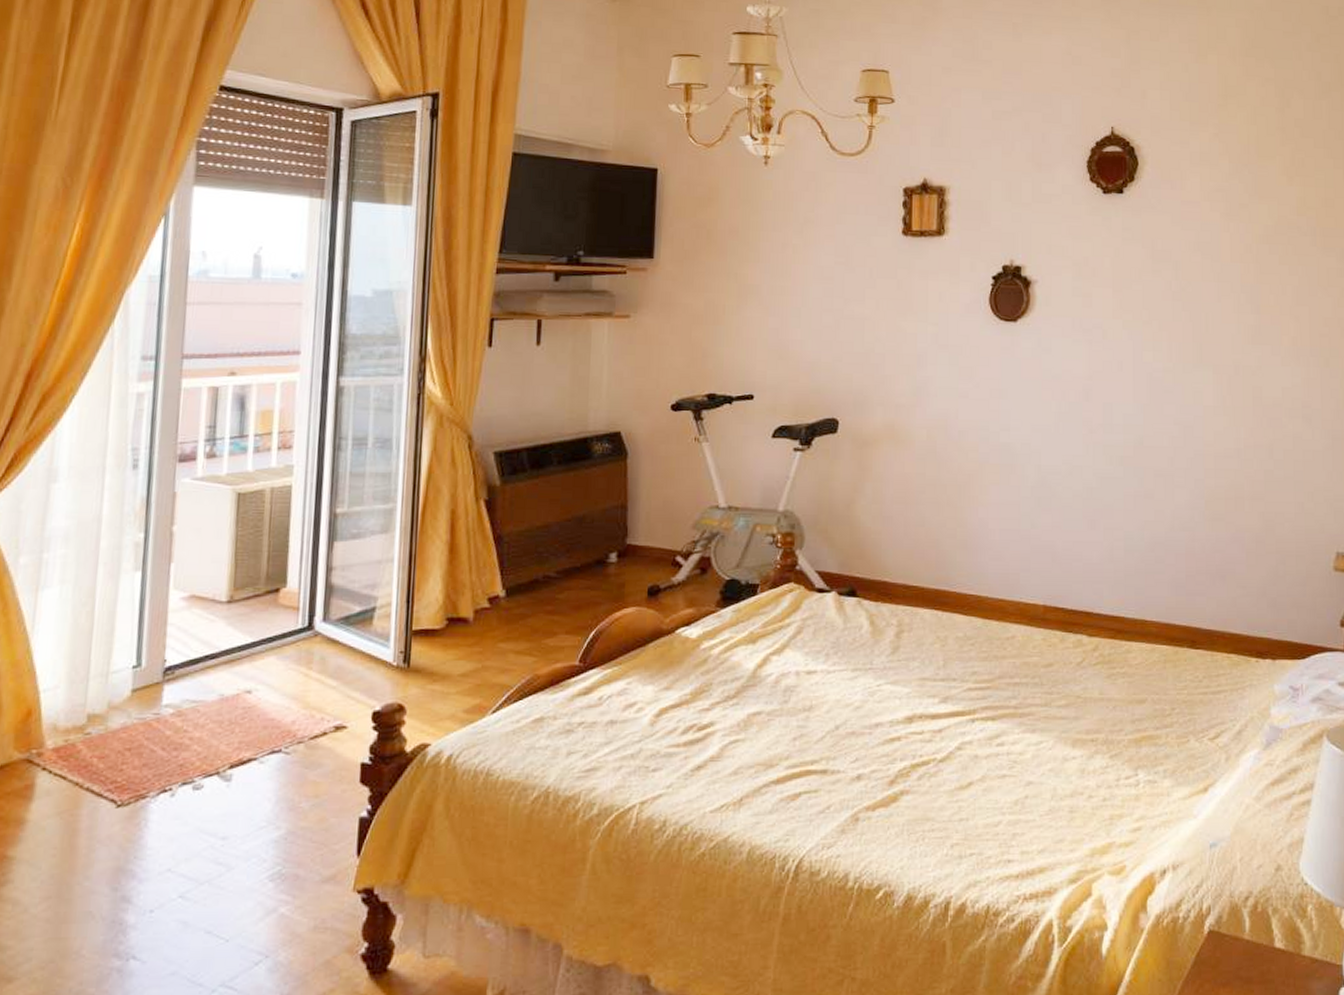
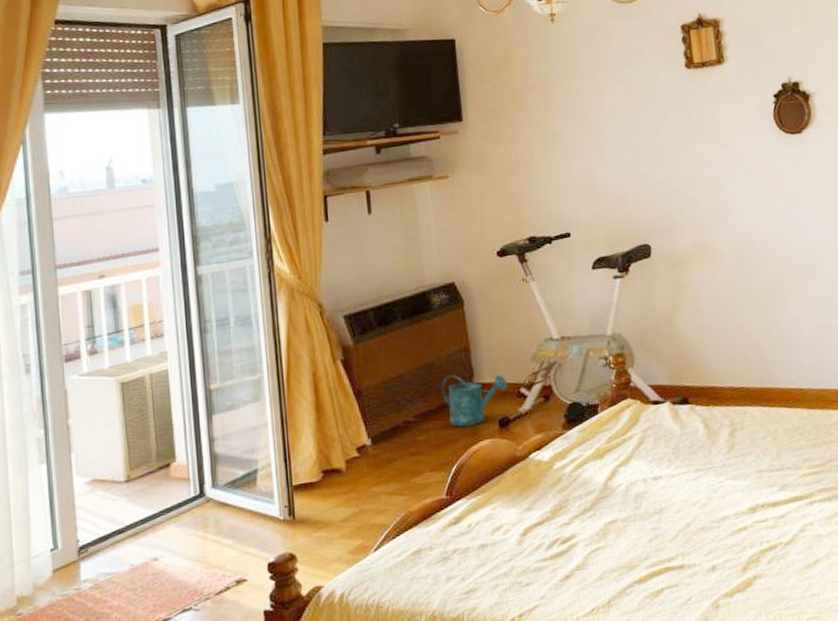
watering can: none [590,532,664,590] -> present [441,375,508,427]

